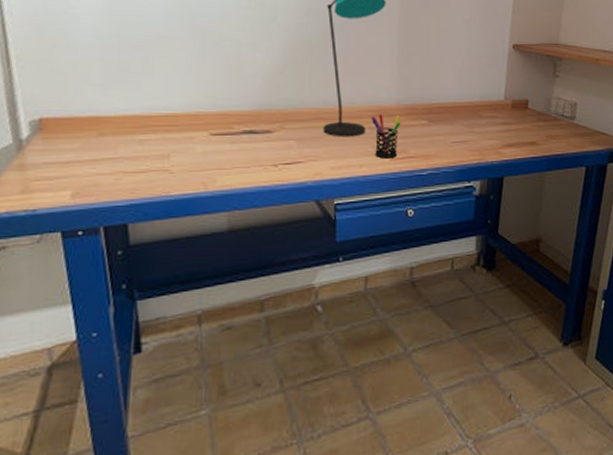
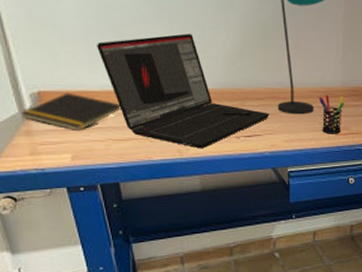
notepad: none [14,119,139,164] -> present [19,92,122,131]
laptop: none [115,50,314,180] -> present [97,33,270,149]

